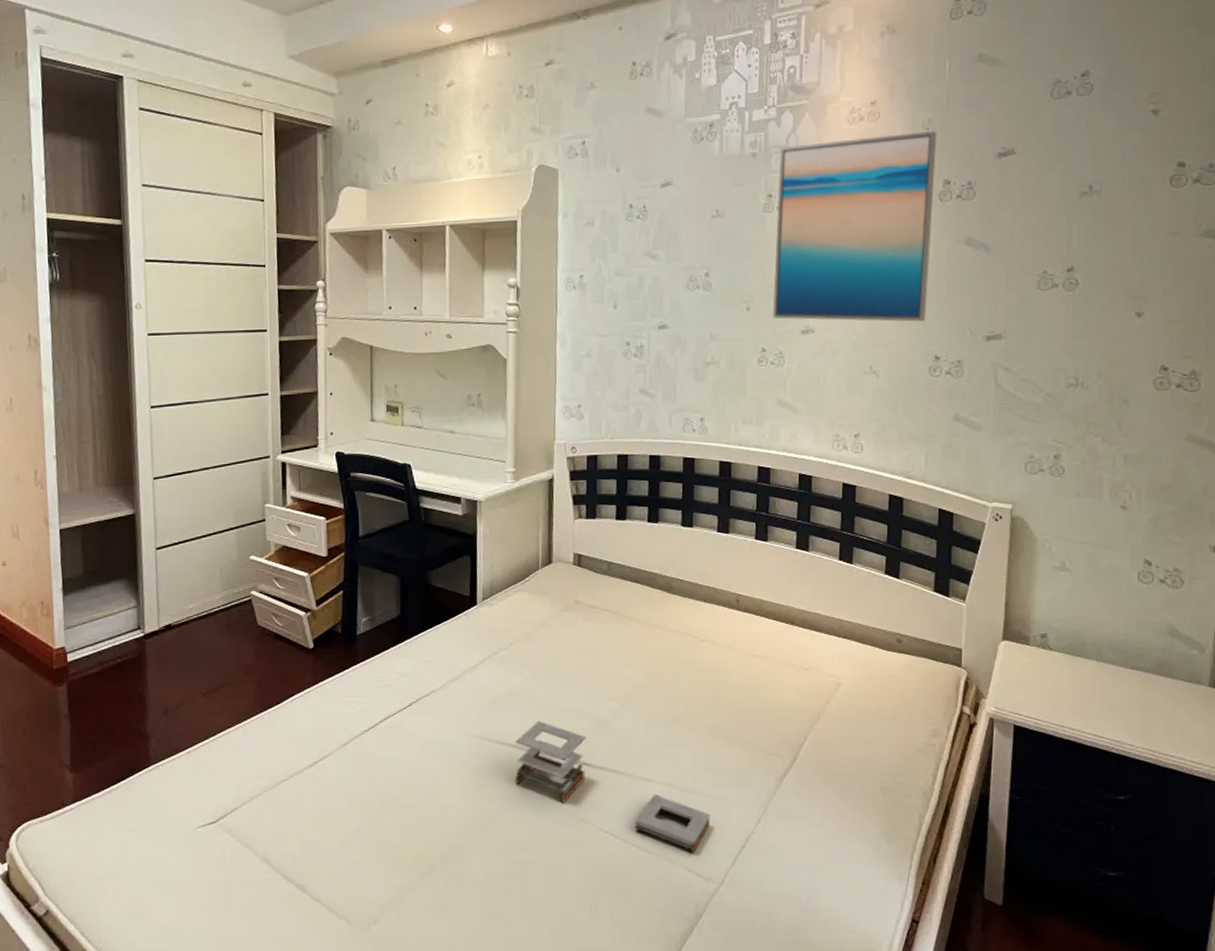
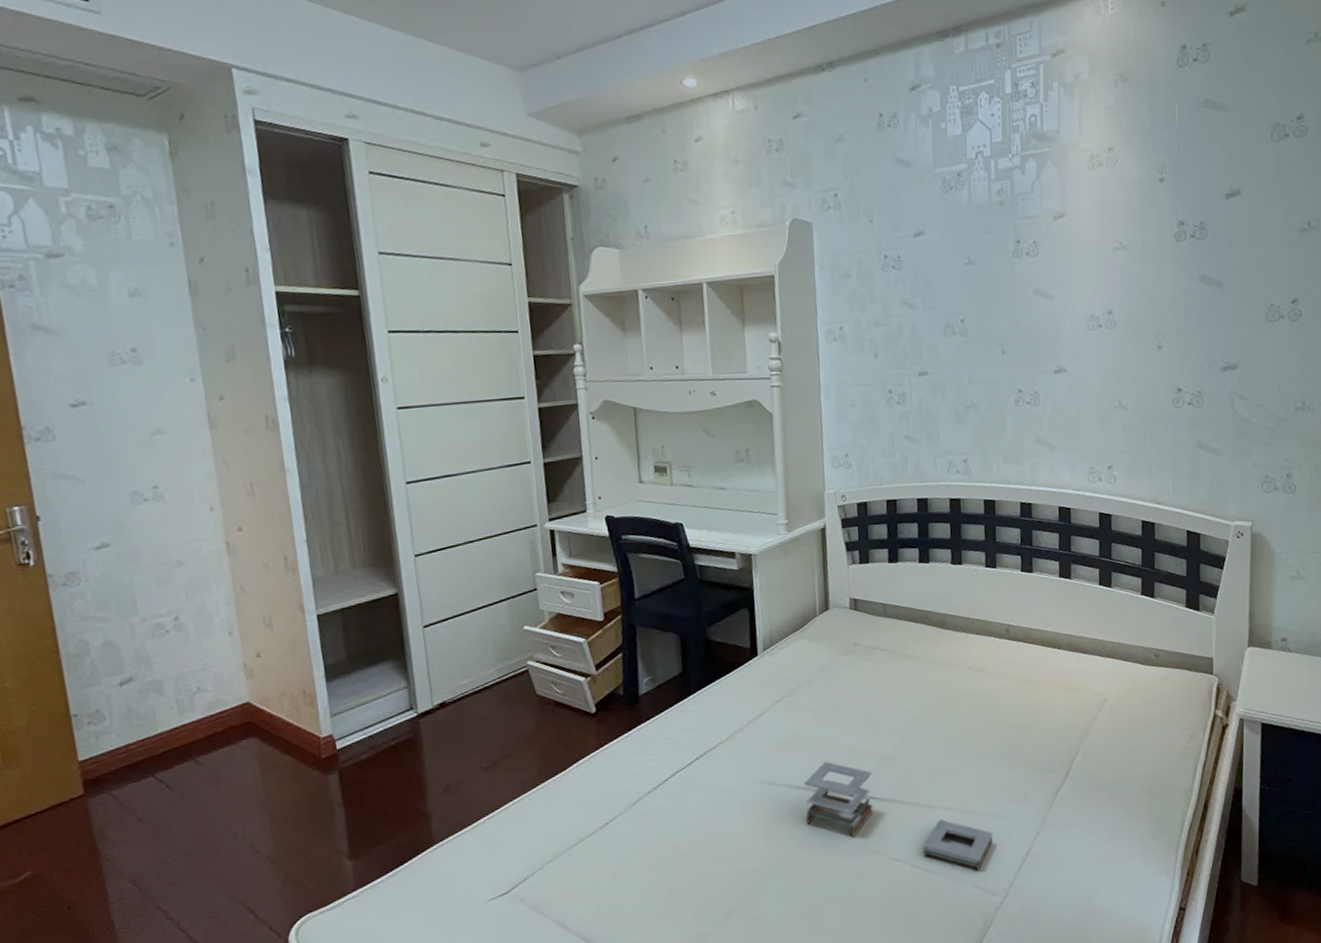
wall art: present [773,131,937,322] -> none [1025,174,1171,361]

